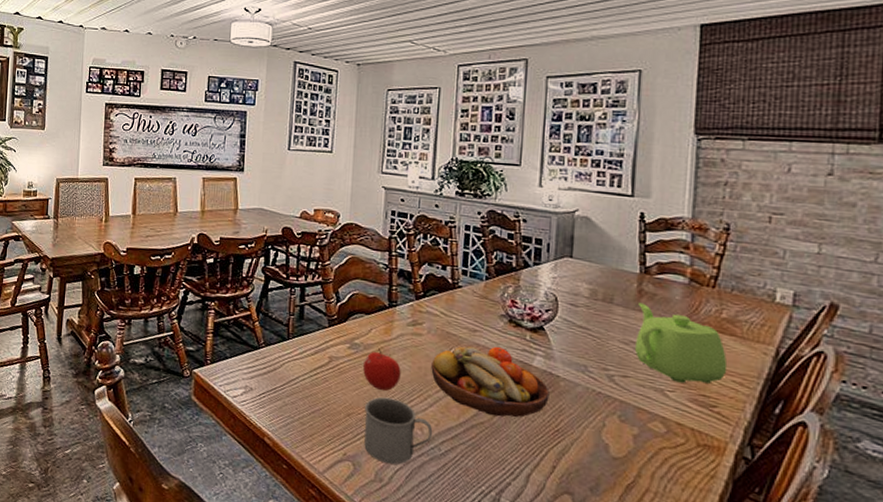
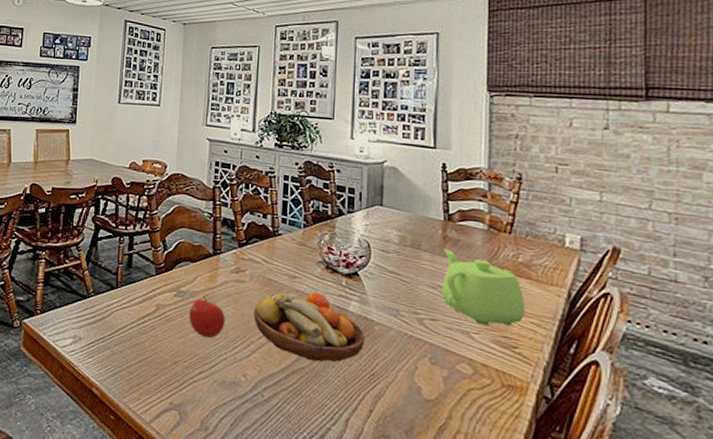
mug: present [364,397,433,465] -> none [190,344,256,413]

